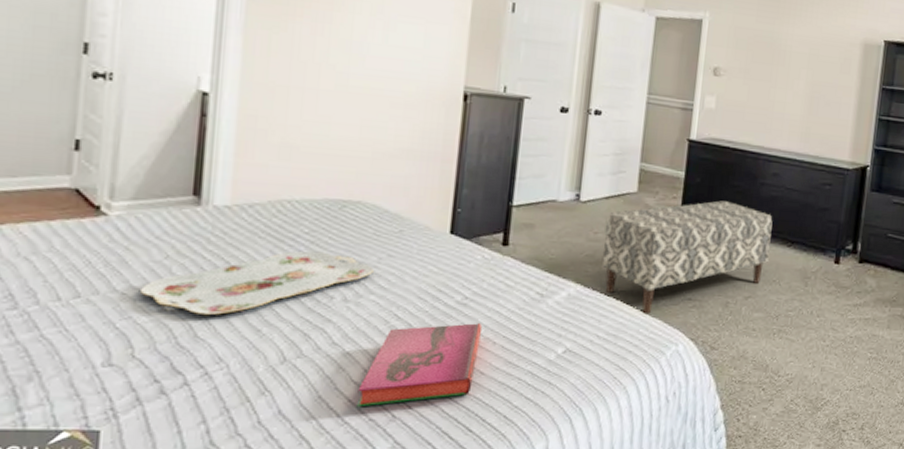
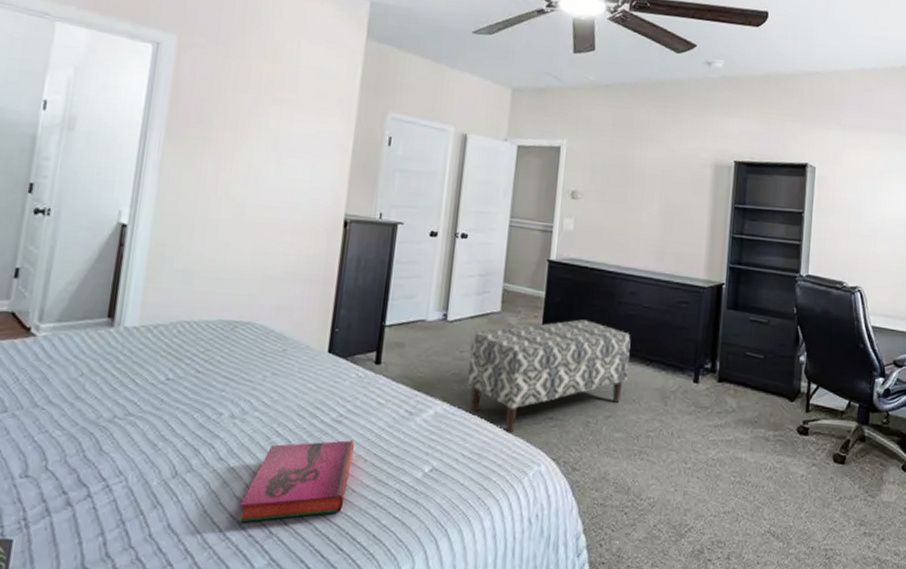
serving tray: present [141,251,374,316] -> none [57,369,259,431]

